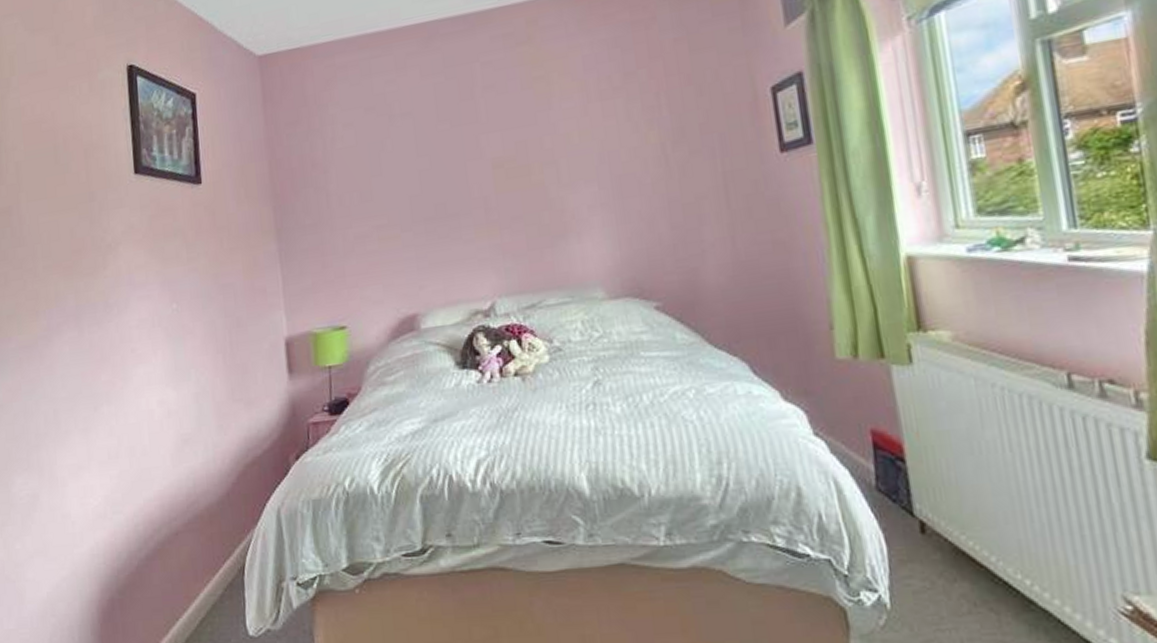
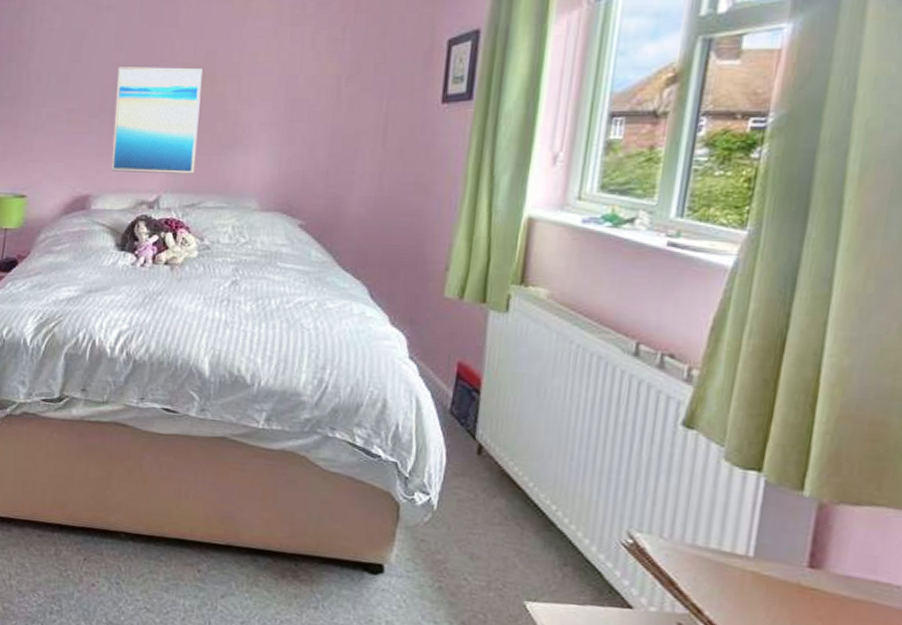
wall art: none [423,160,528,285] -> present [111,67,203,174]

